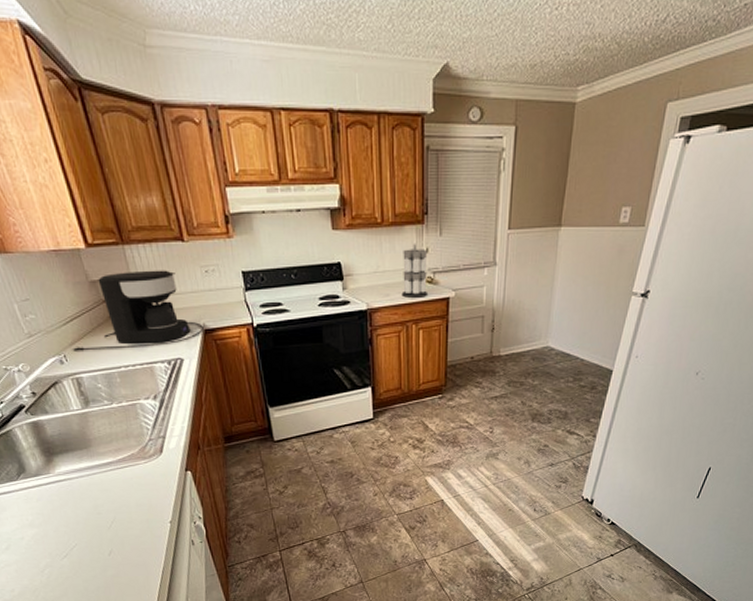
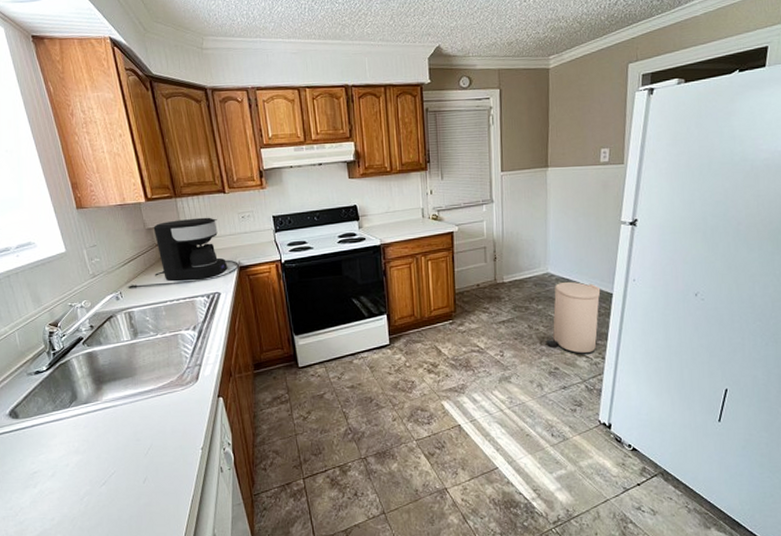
spice rack: present [401,243,428,299] -> none [410,186,433,234]
pedal bin: none [538,356,601,432] -> present [546,281,601,354]

